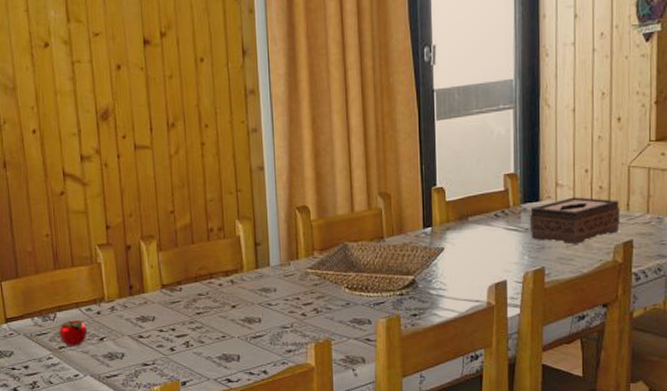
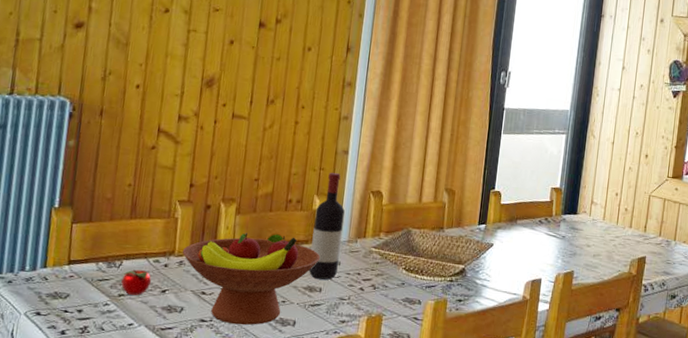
fruit bowl: none [111,267,254,366] -> present [182,232,321,326]
wine bottle: none [240,193,275,309] -> present [308,173,345,280]
tissue box: present [529,197,620,245] -> none [565,214,639,255]

